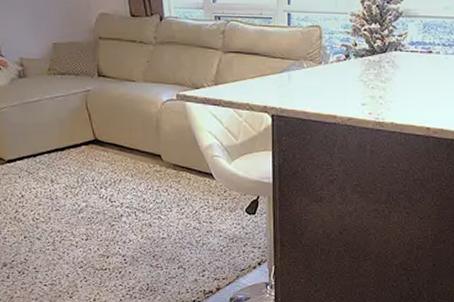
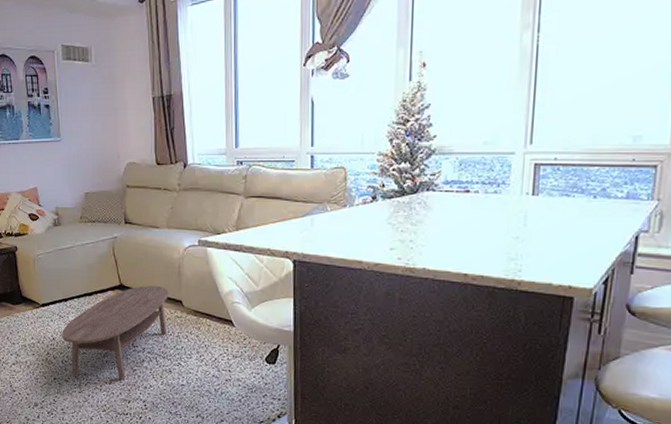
coffee table: none [32,139,146,235] -> present [62,285,168,380]

